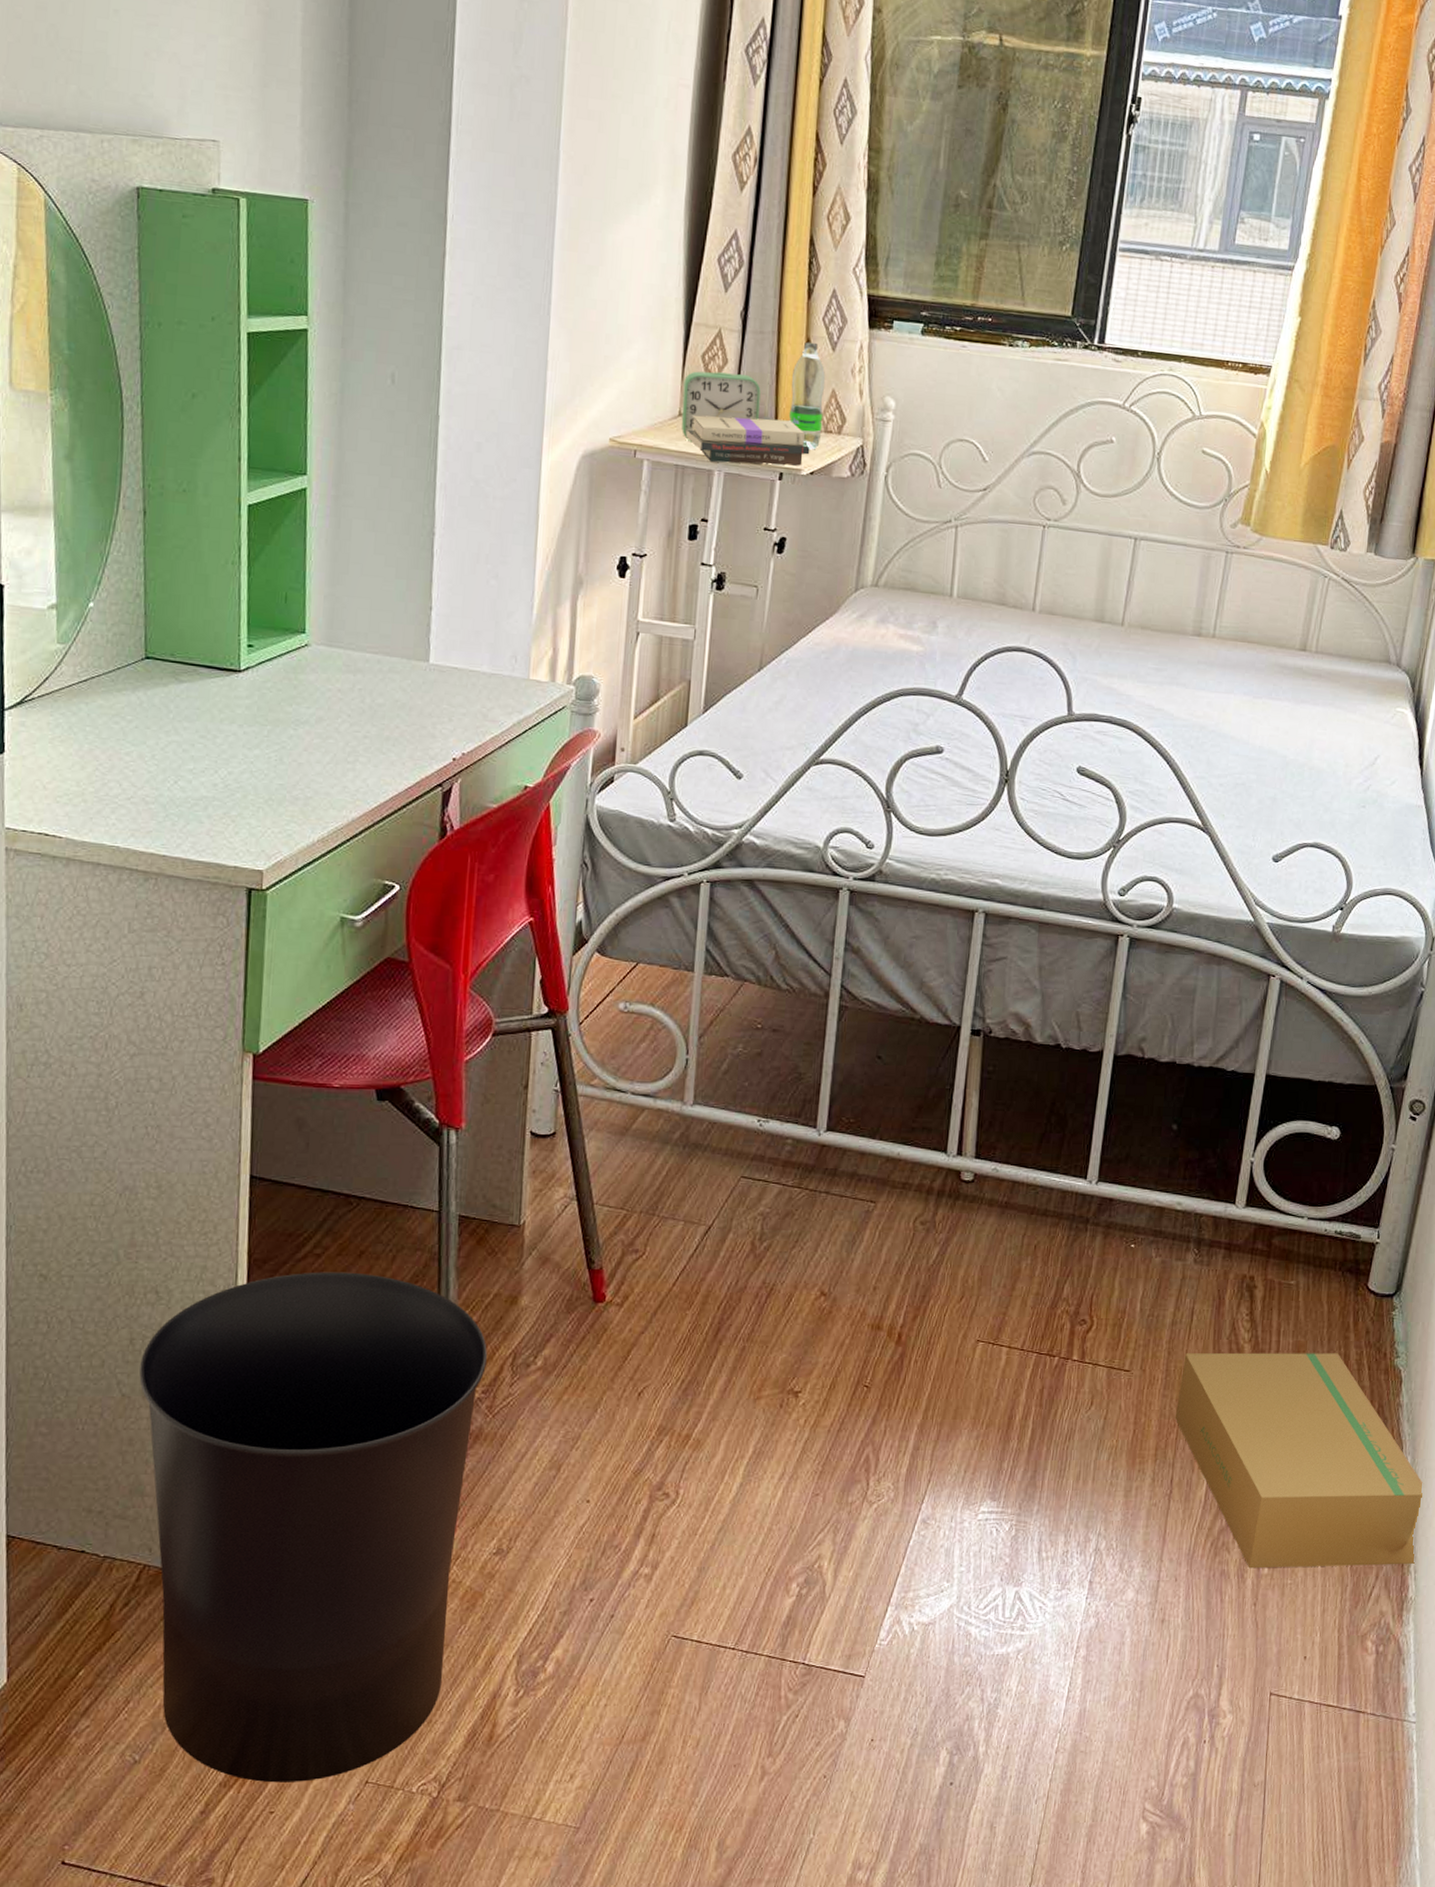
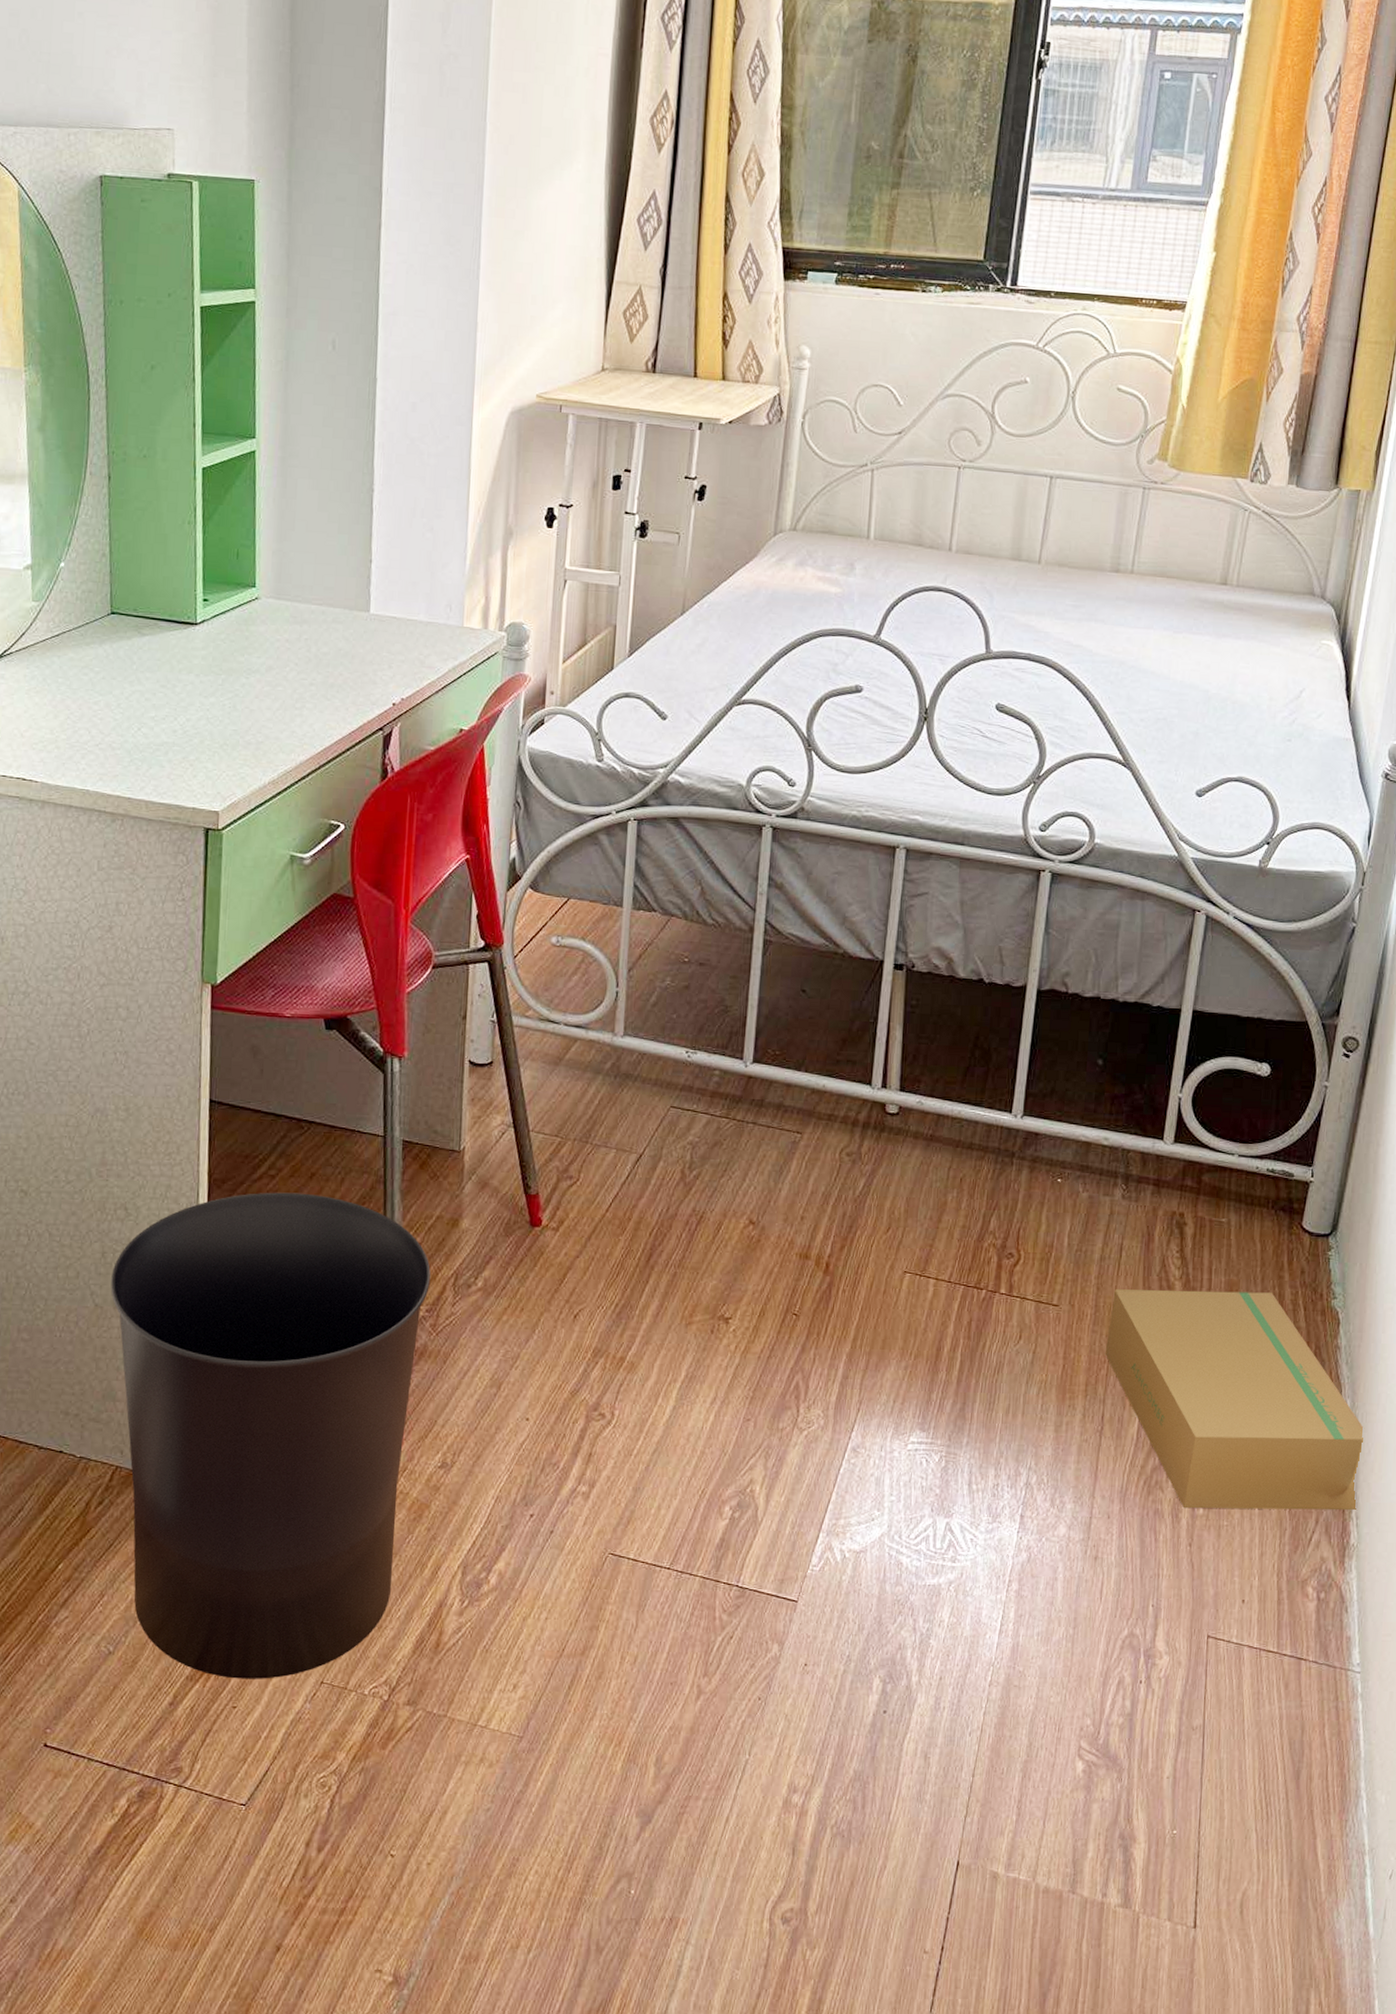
alarm clock: present [681,371,761,443] -> none [604,327,680,397]
books: present [685,414,810,466] -> none [608,369,729,416]
bottle: present [788,341,826,450] -> none [707,295,743,400]

